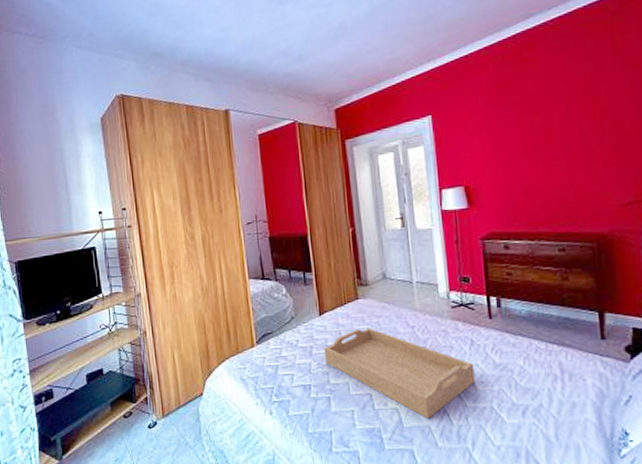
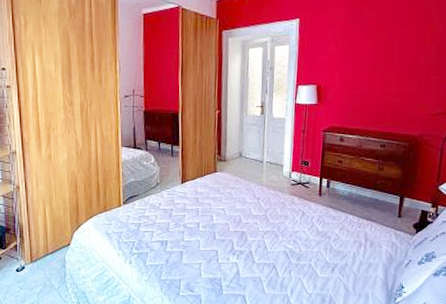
serving tray: present [324,327,475,419] -> none [182,196,302,272]

